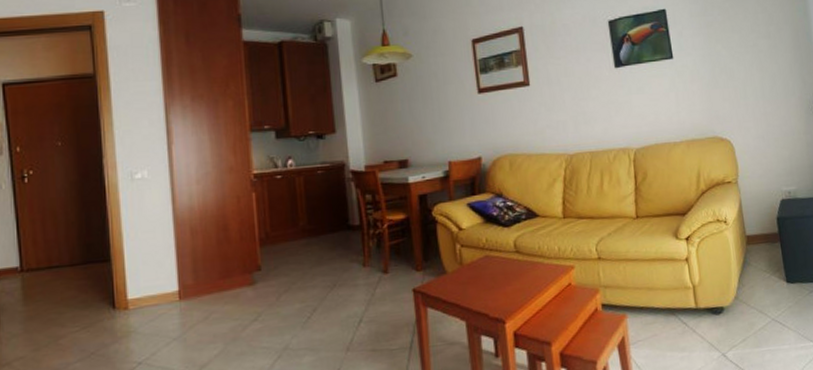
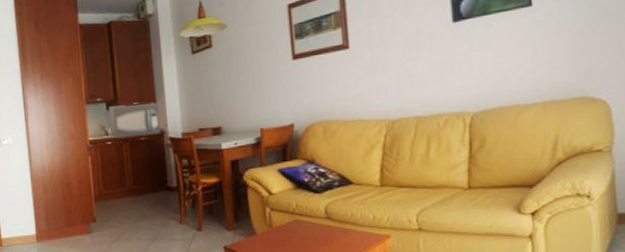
microwave: none [279,132,340,172] -> present [109,102,160,139]

